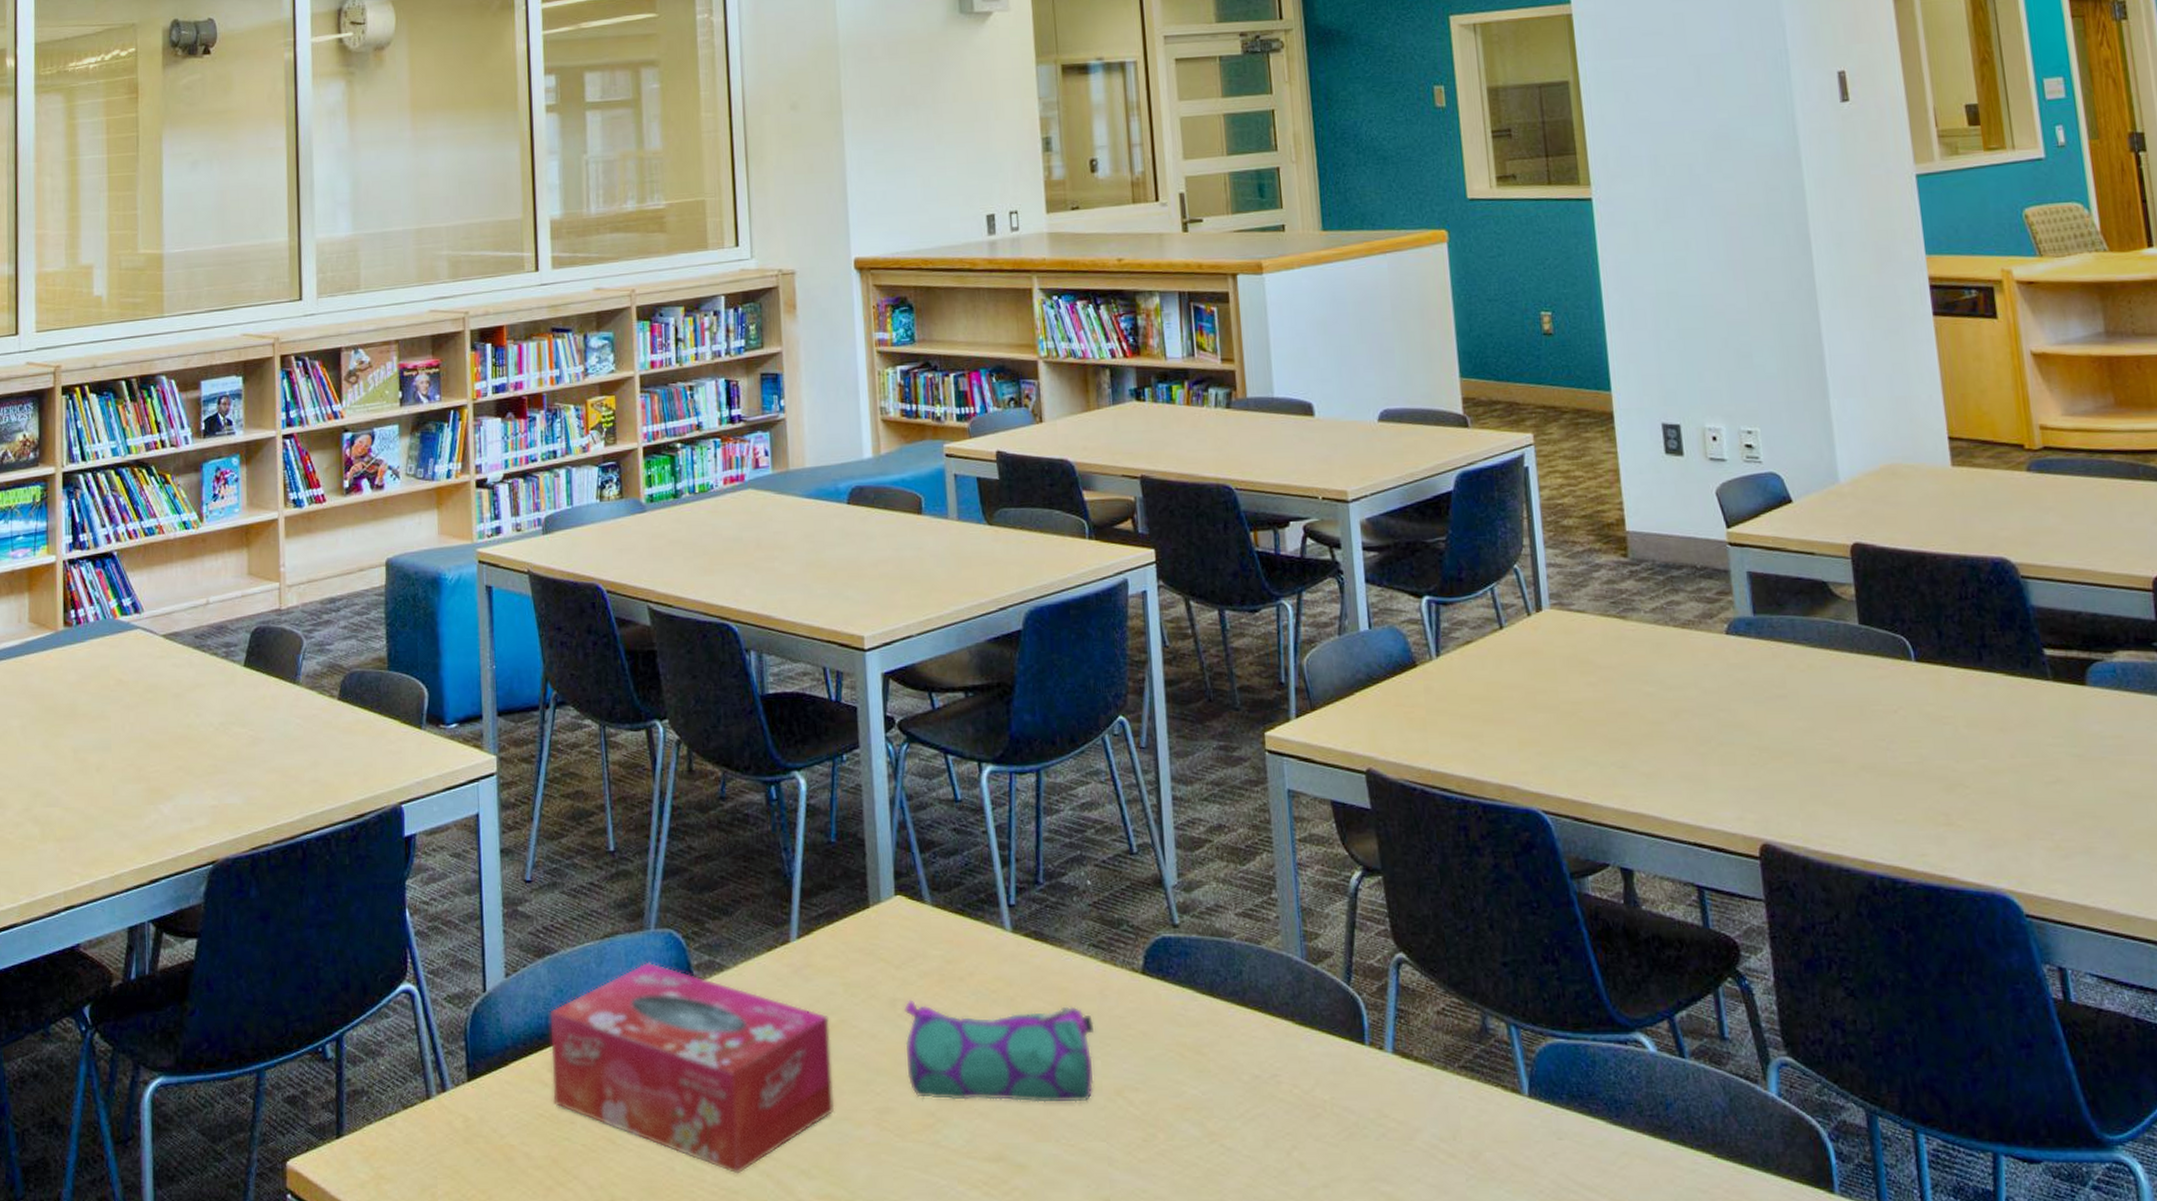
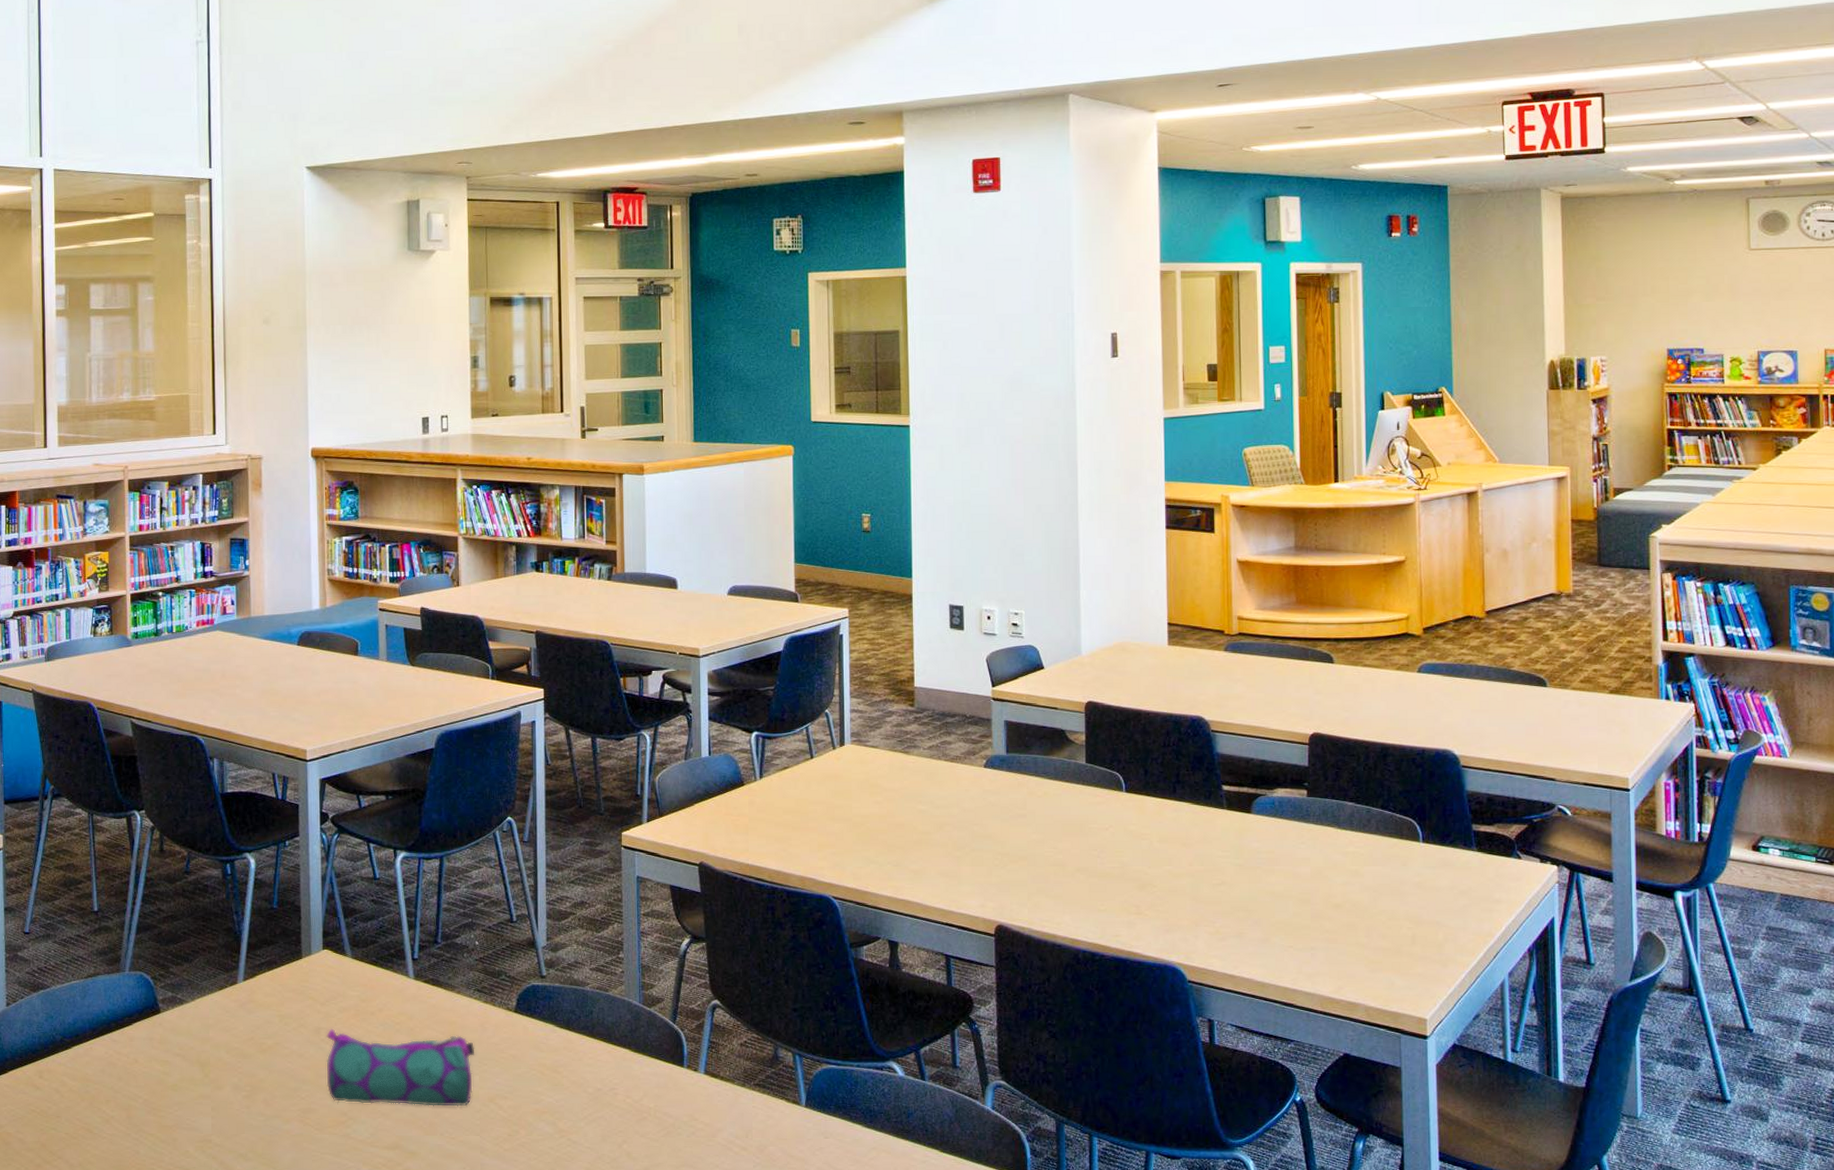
tissue box: present [550,961,834,1174] -> none [42,996,267,1157]

